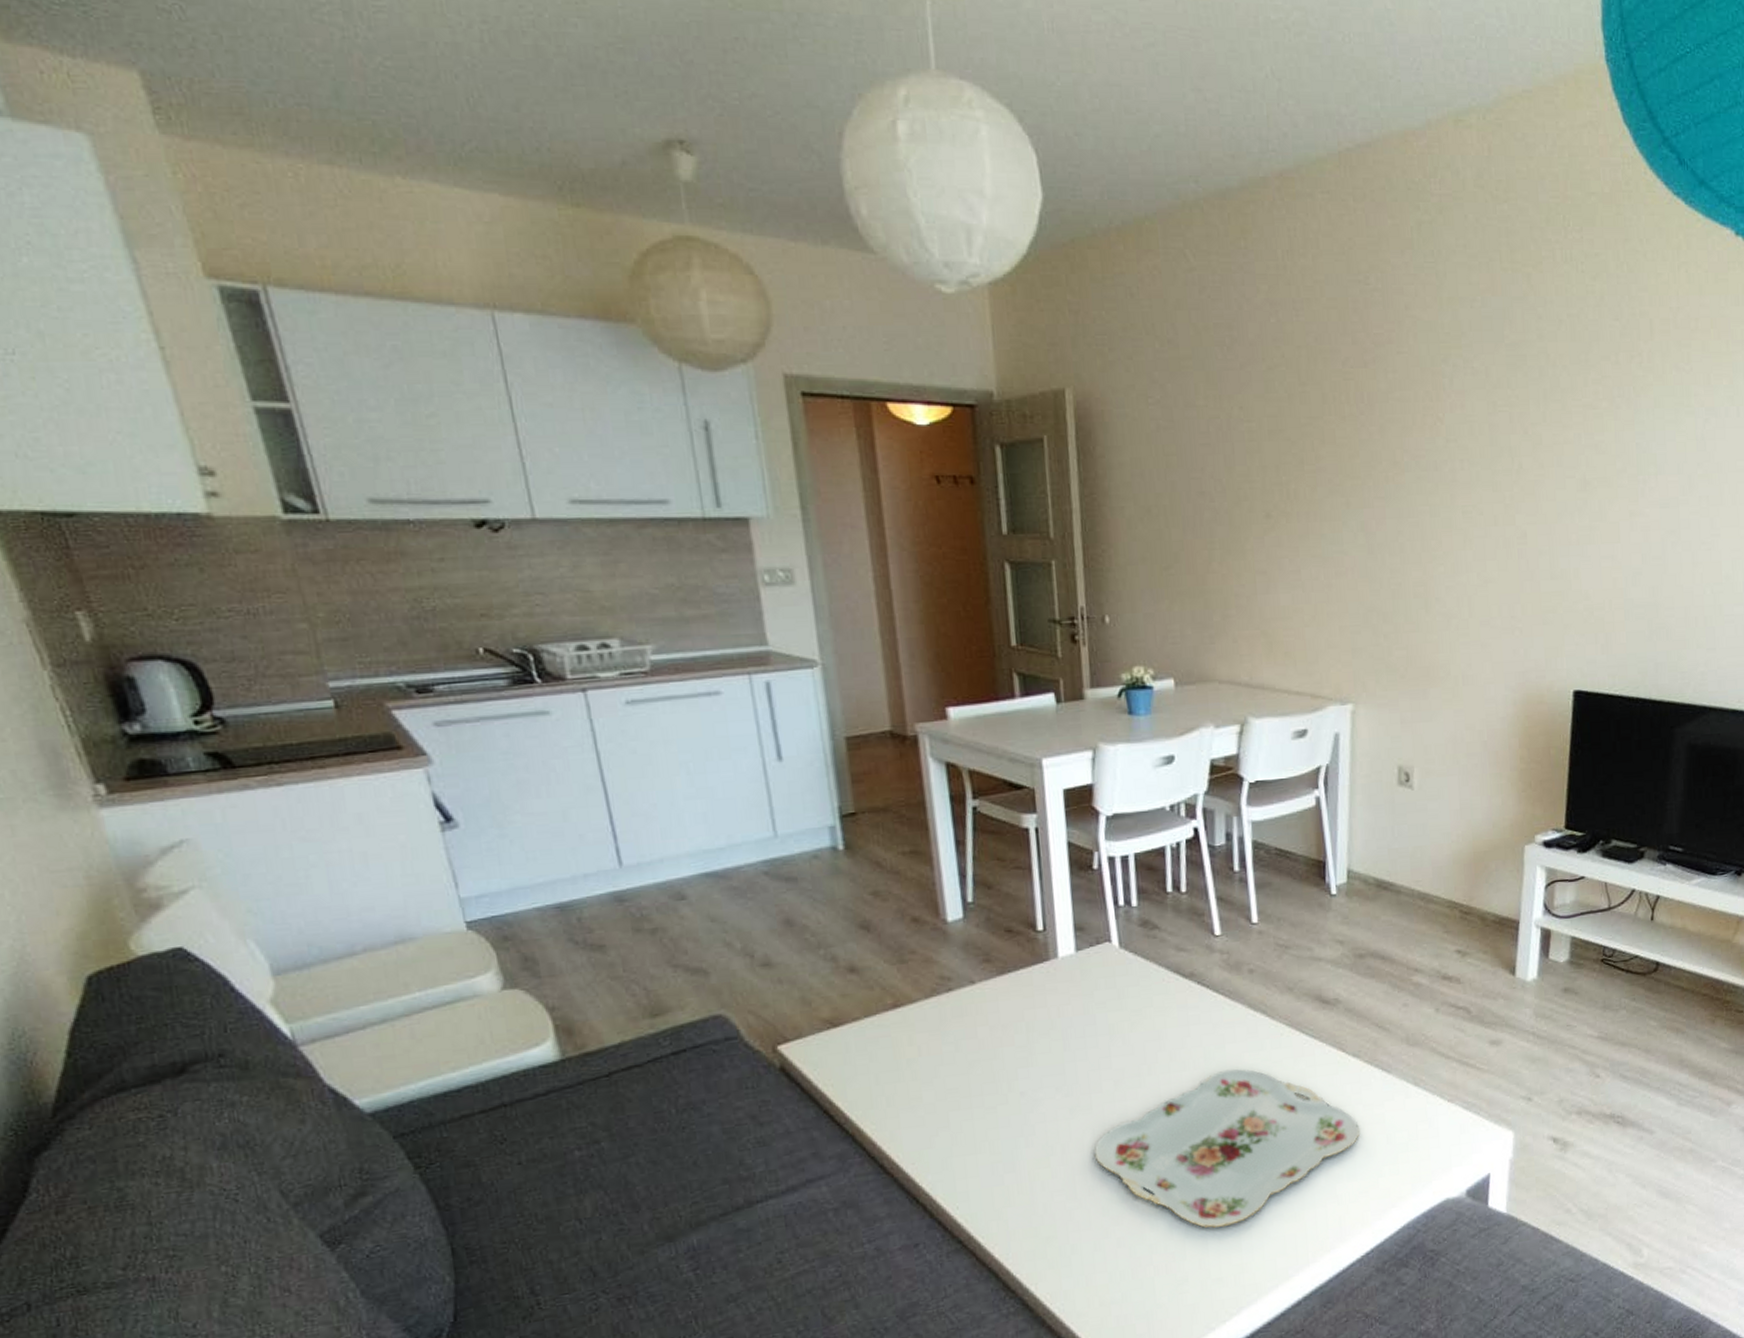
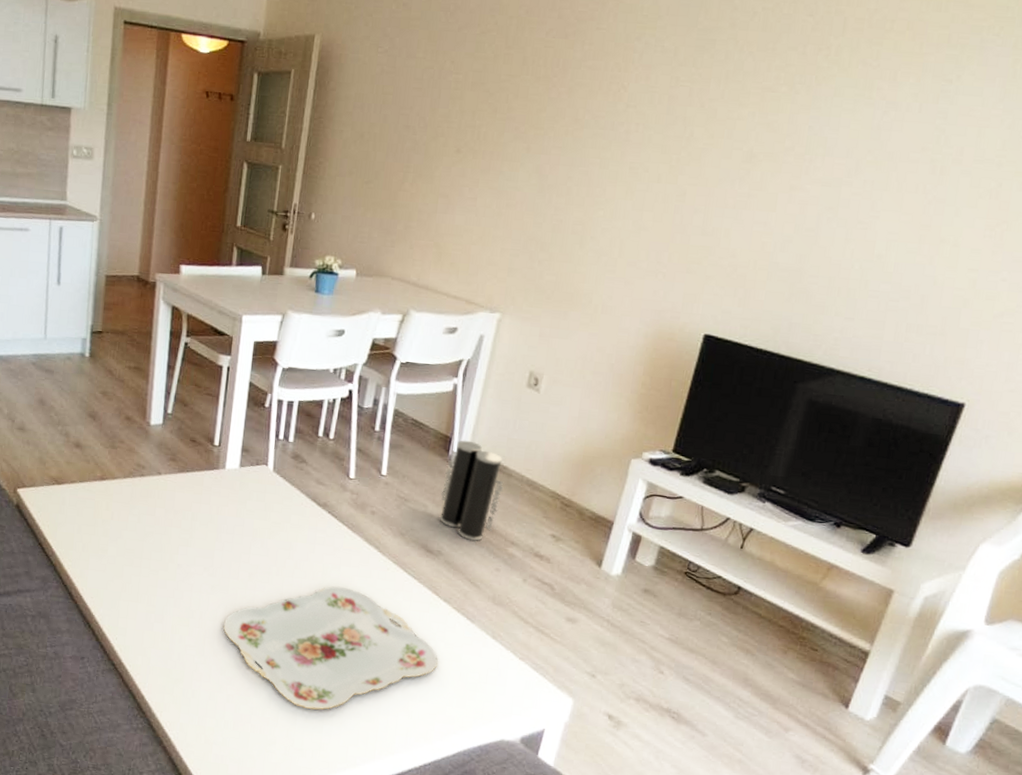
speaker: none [1325,861,1395,978] -> present [440,440,504,541]

